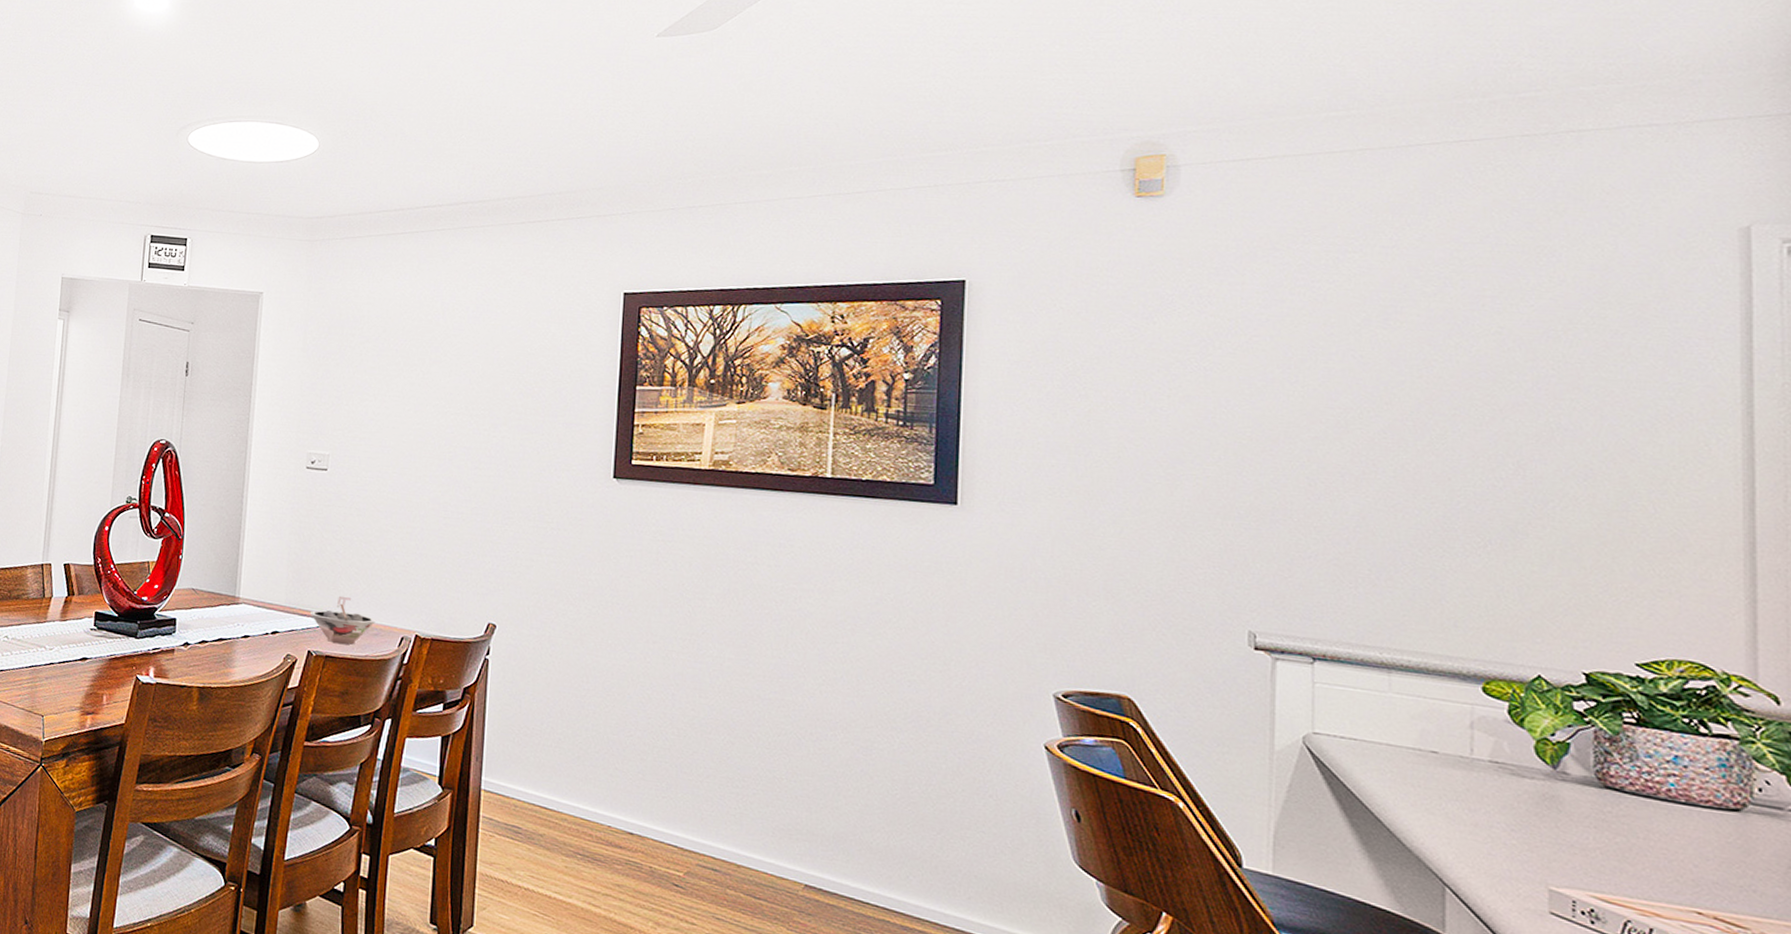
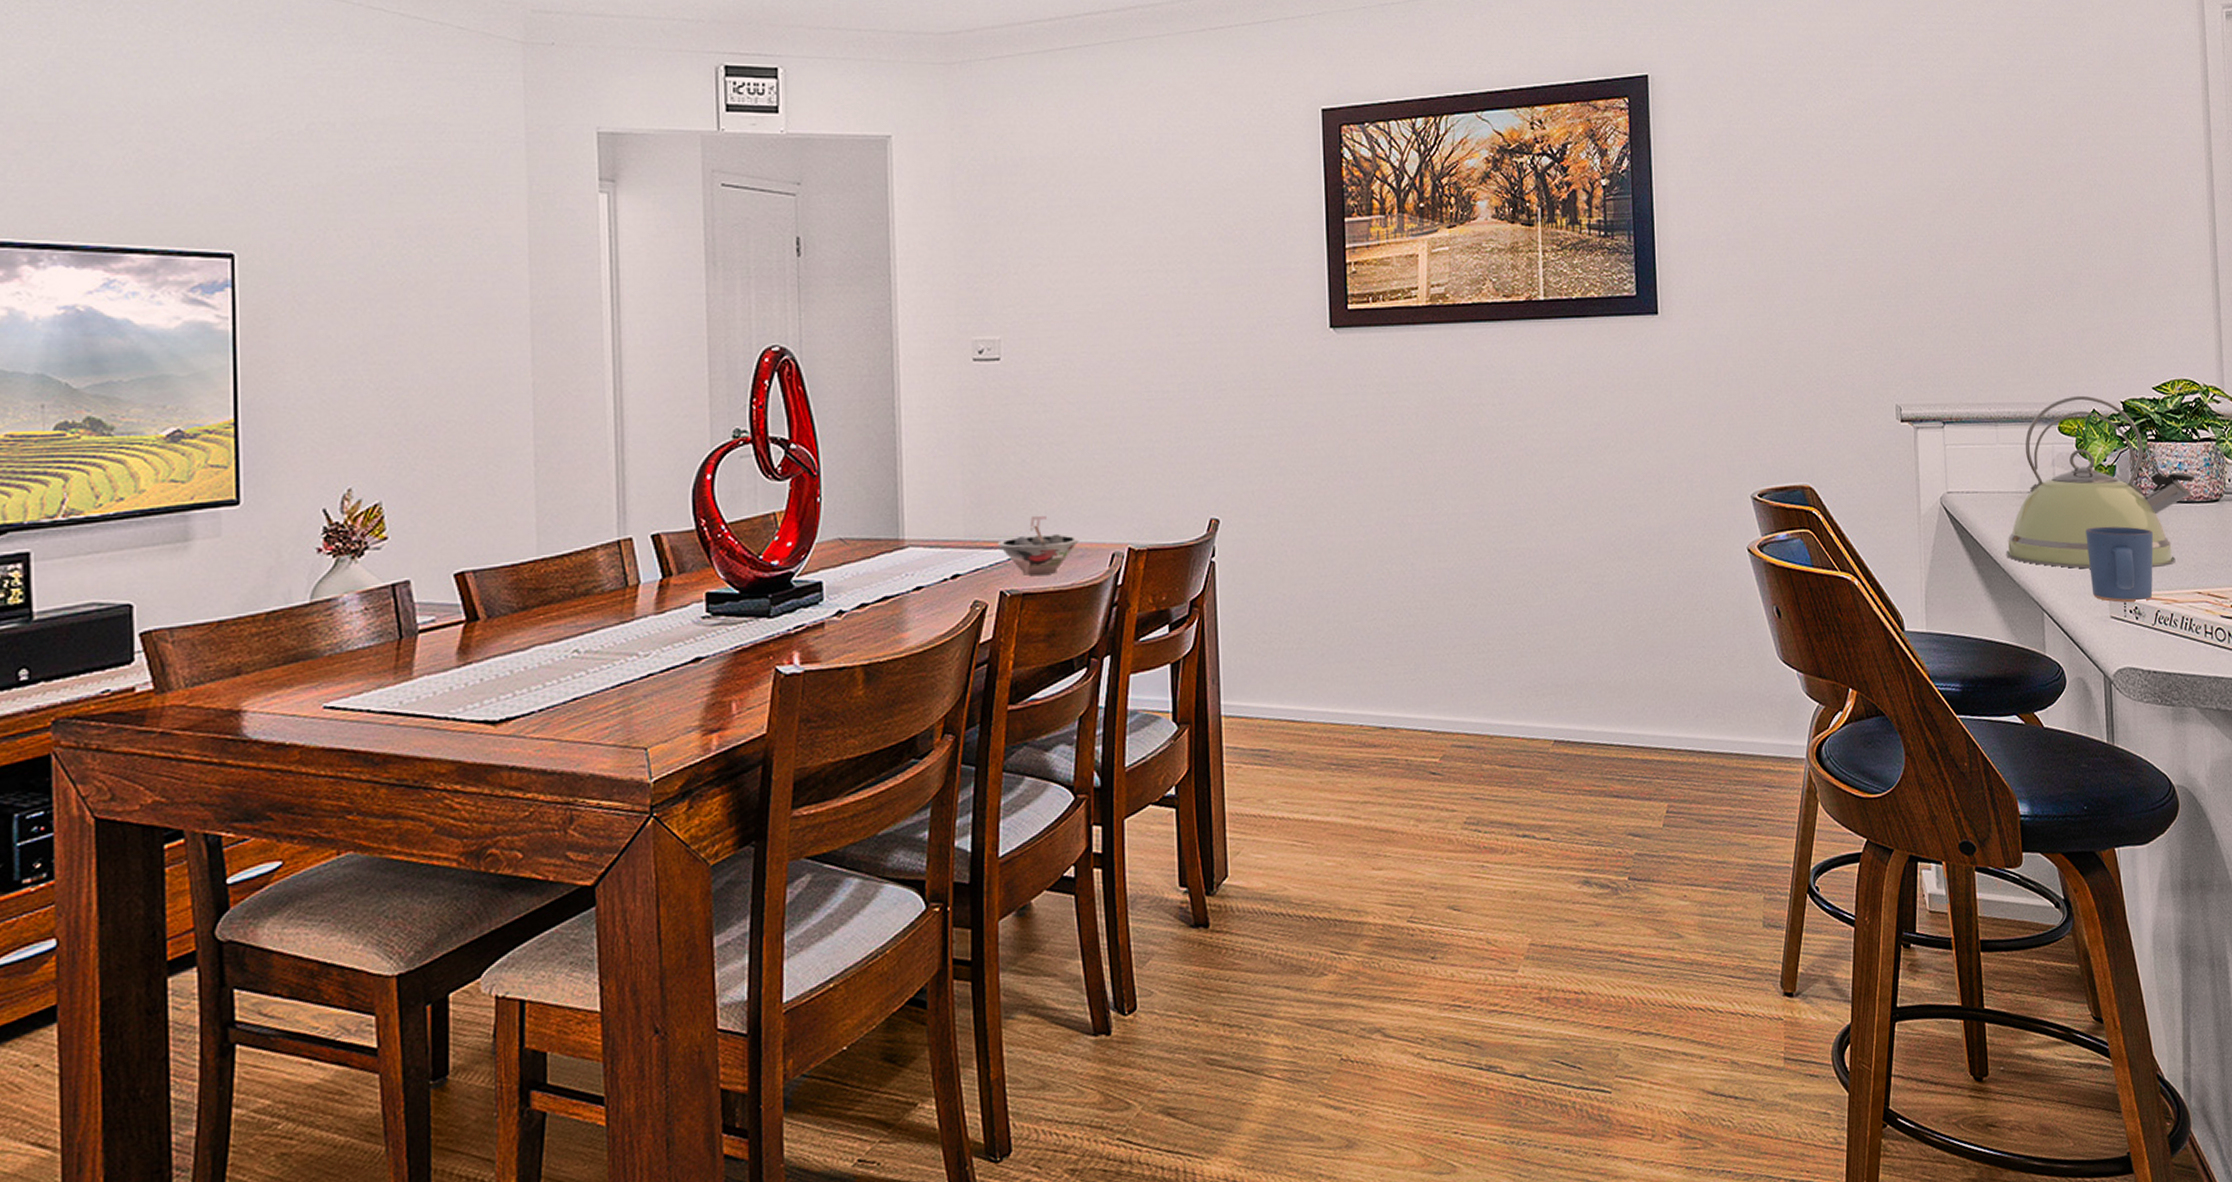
kettle: none [1393,656,1701,873] -> present [2006,395,2195,569]
mug: none [1517,805,1625,907] -> present [2085,526,2153,603]

